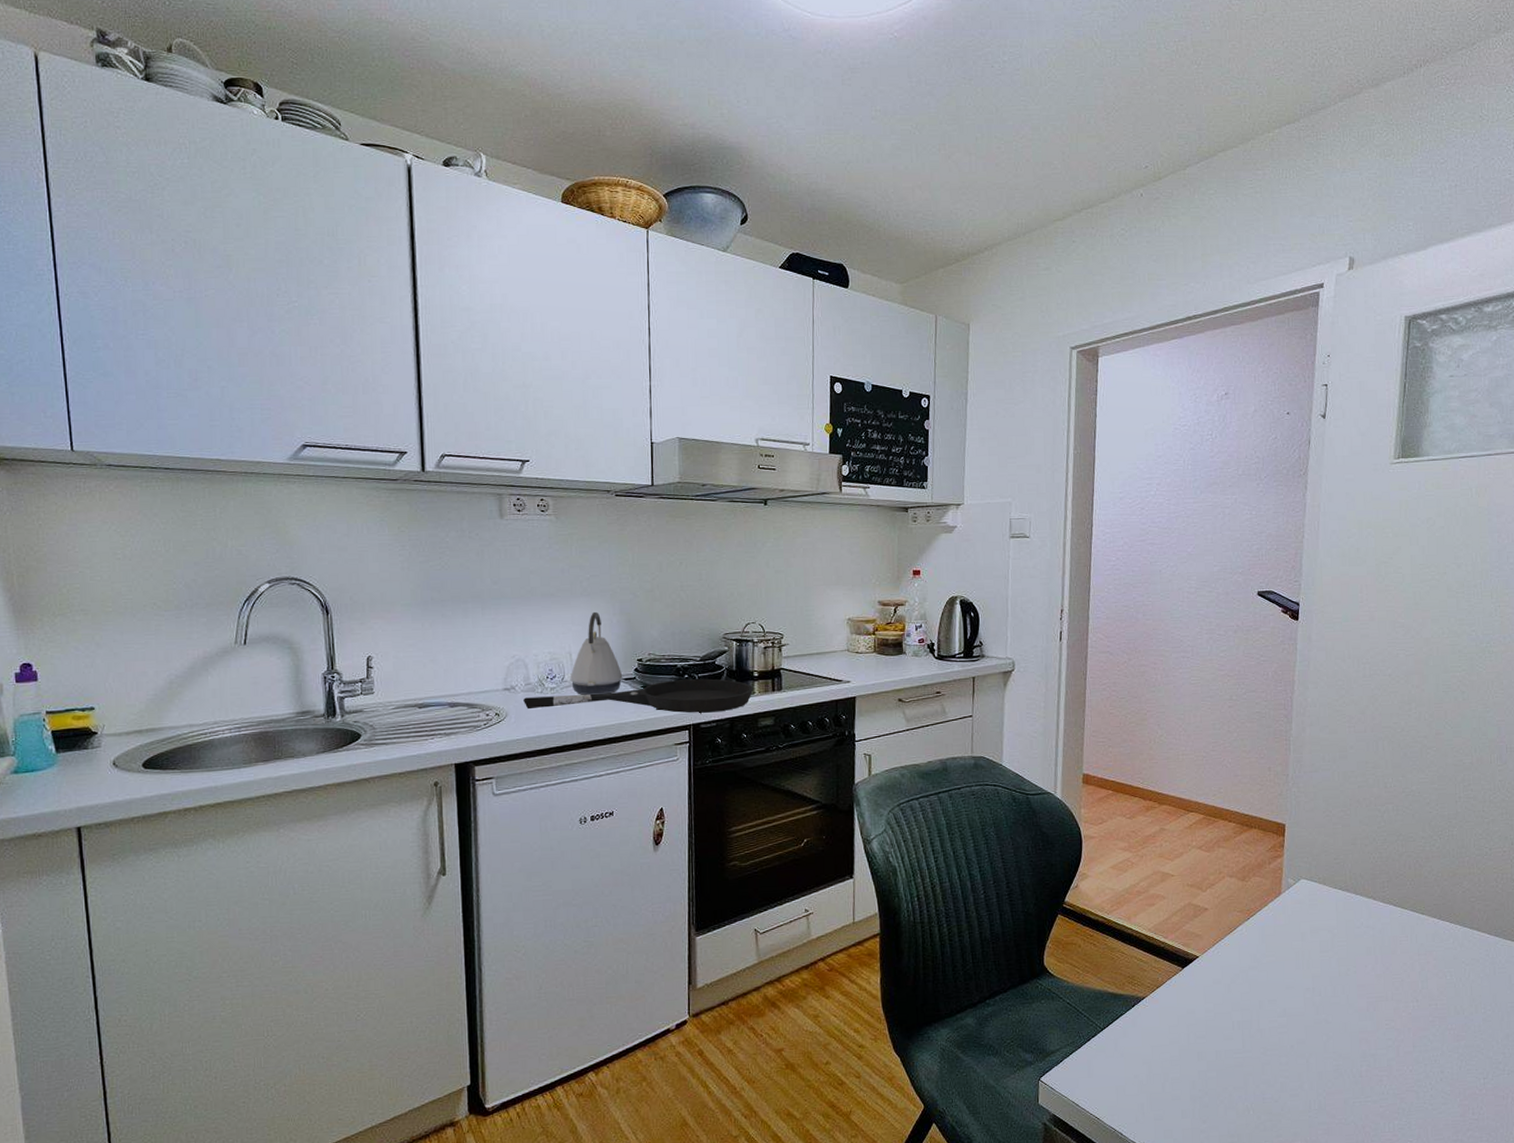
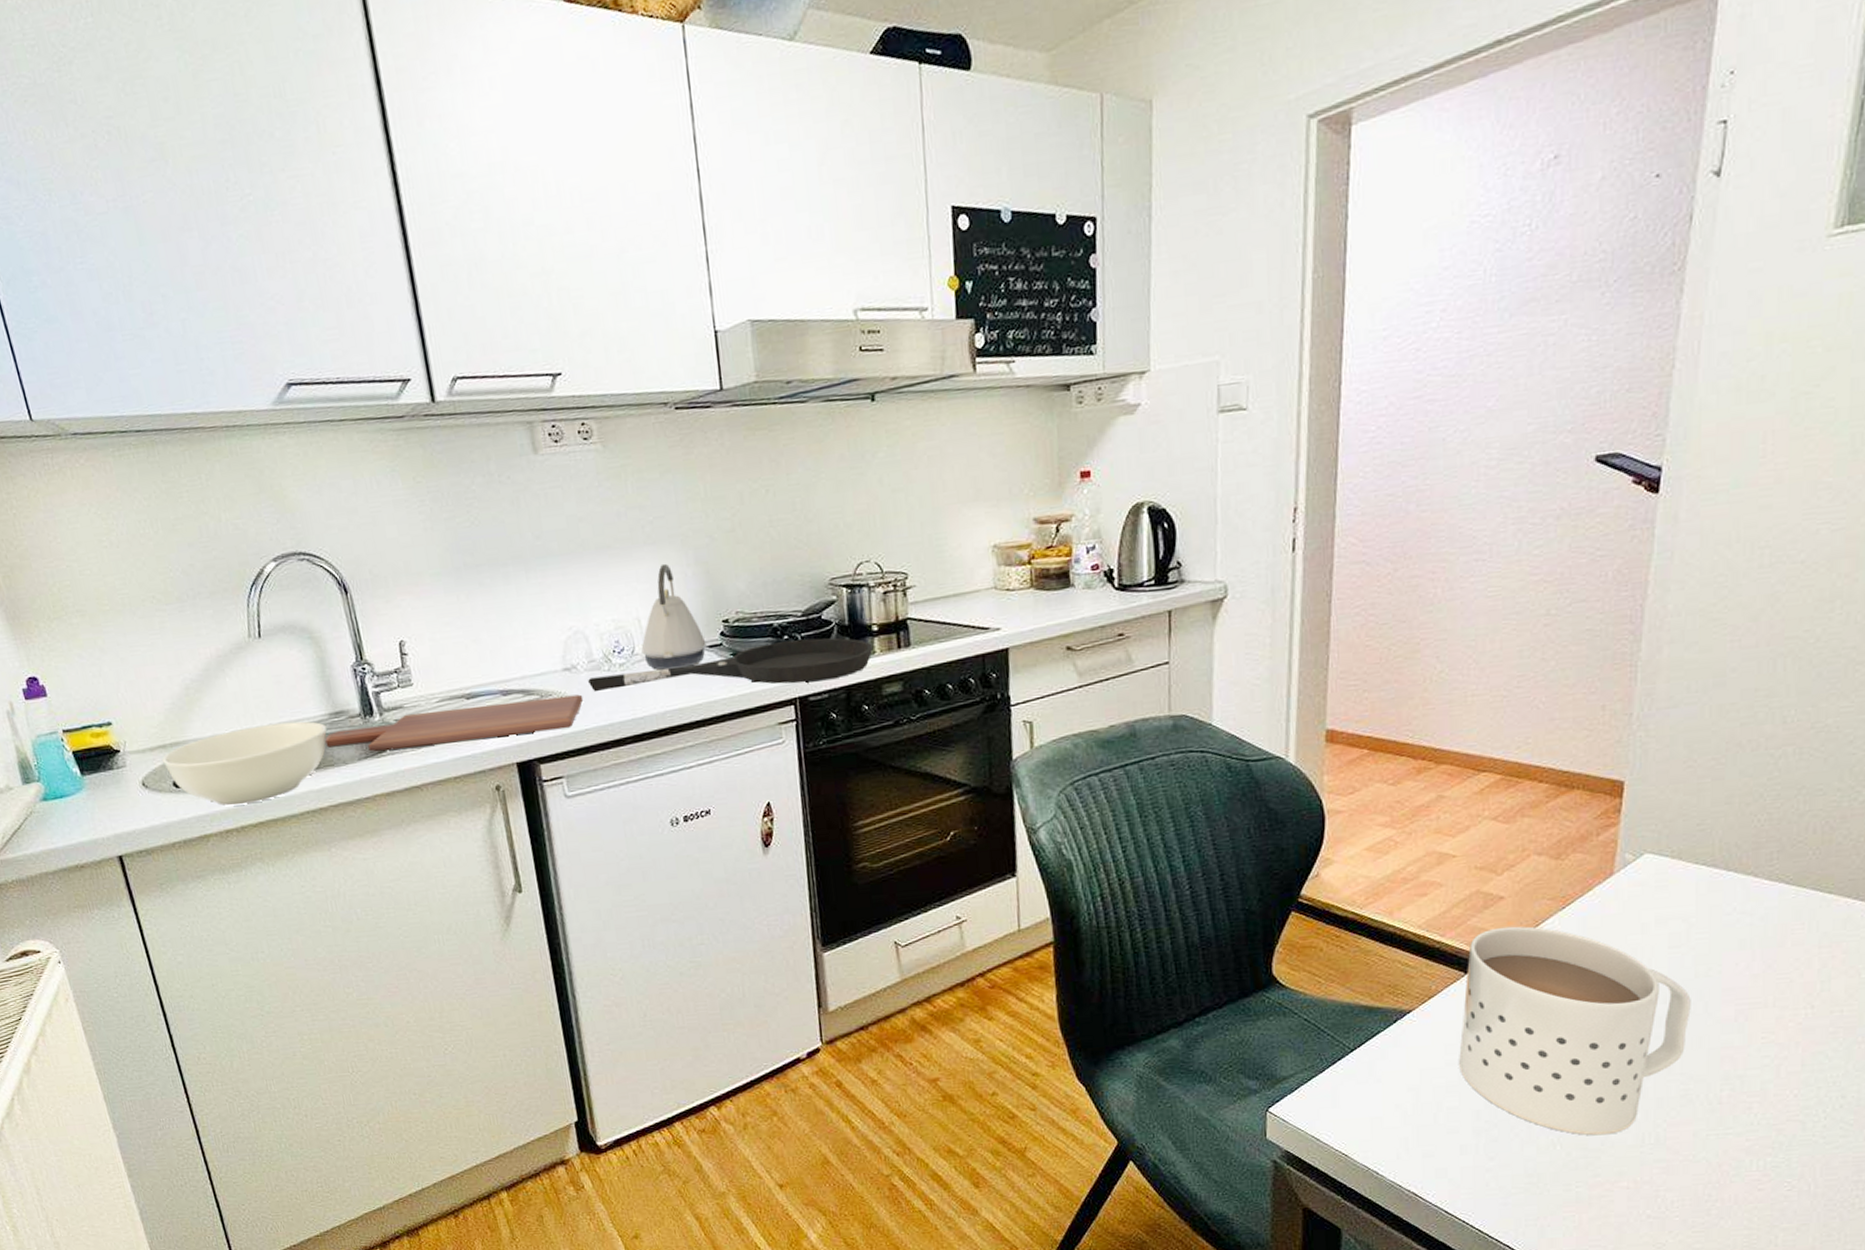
bowl: none [135,717,293,788] -> present [161,721,327,807]
cutting board: none [289,710,518,747] -> present [325,694,584,752]
mug: none [1179,932,1338,1103] -> present [1459,926,1691,1136]

